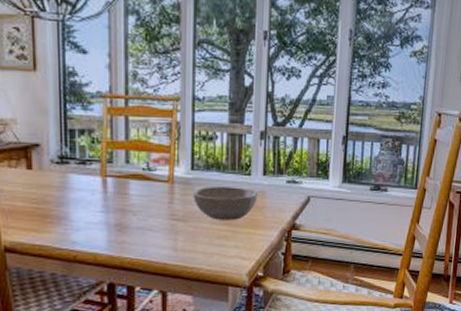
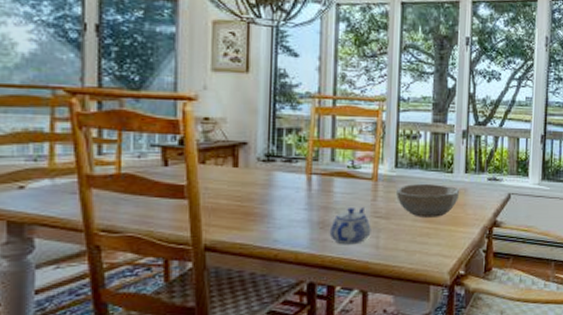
teapot: none [127,209,169,247] -> present [329,206,371,245]

